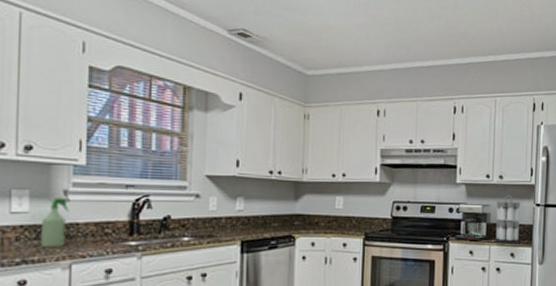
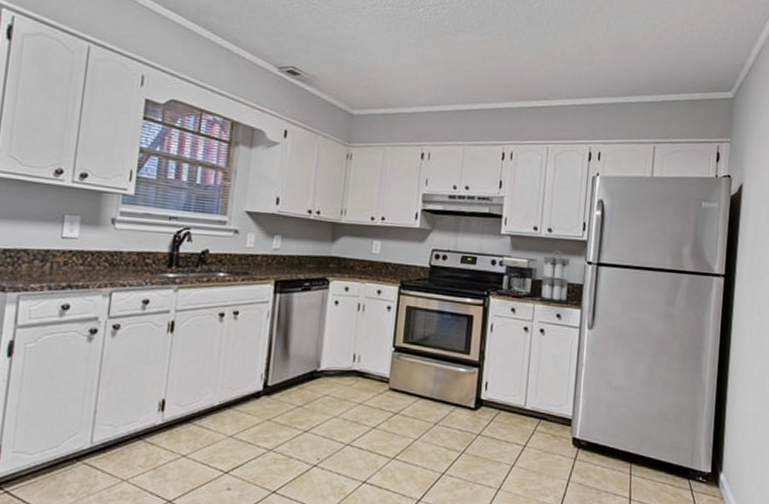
spray bottle: present [40,198,71,248] -> none [85,225,118,275]

